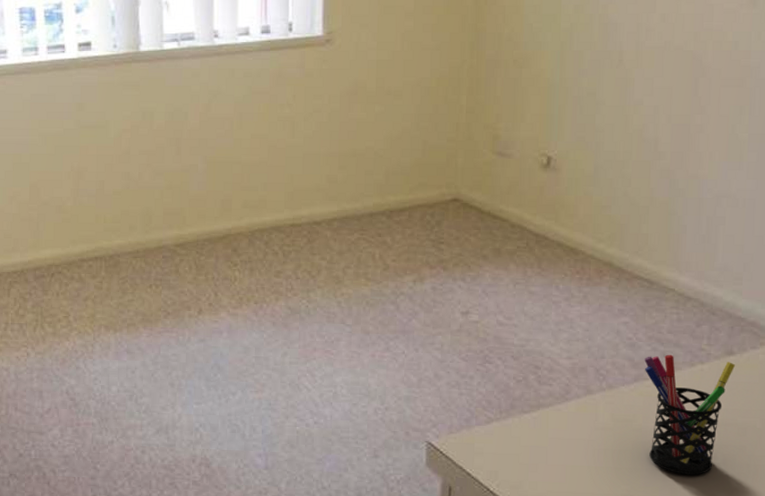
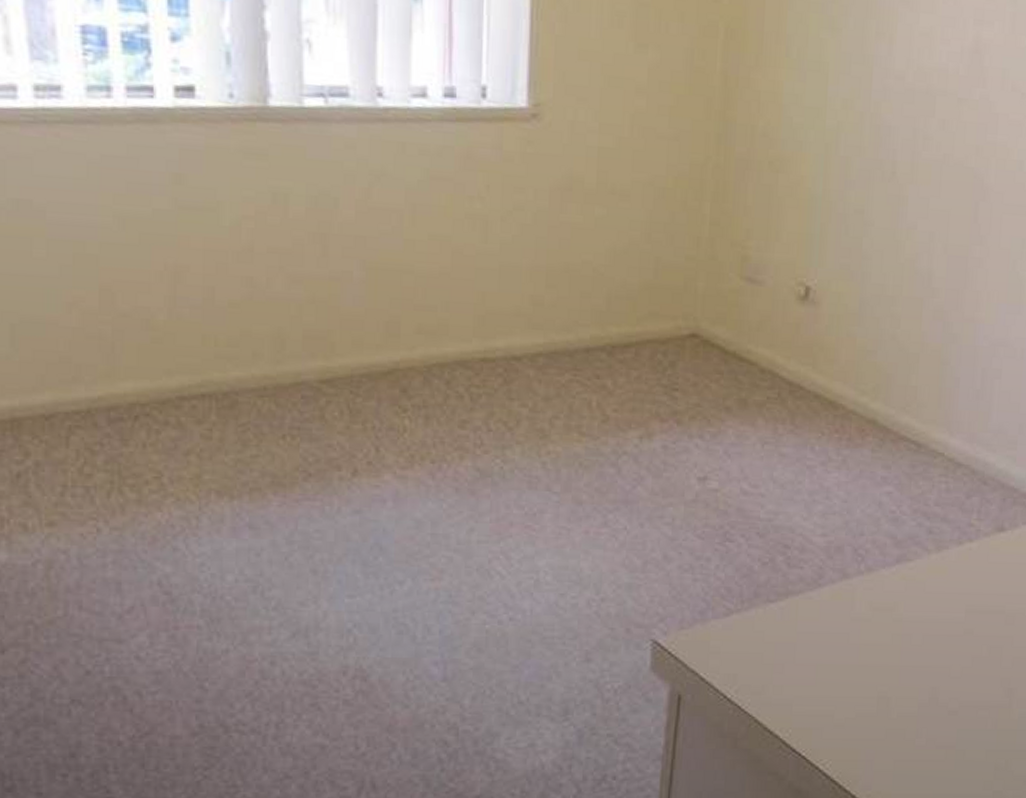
pen holder: present [644,354,735,475] -> none [908,530,1005,672]

